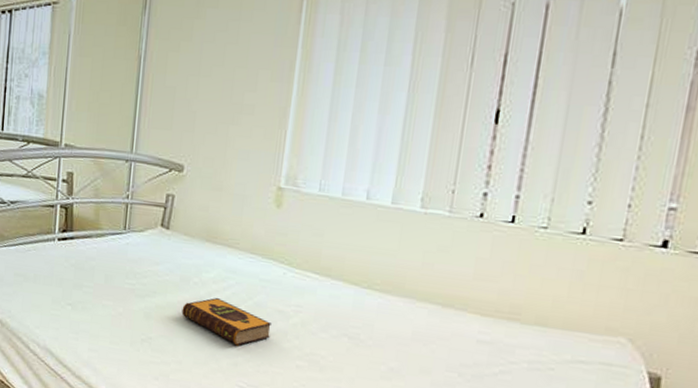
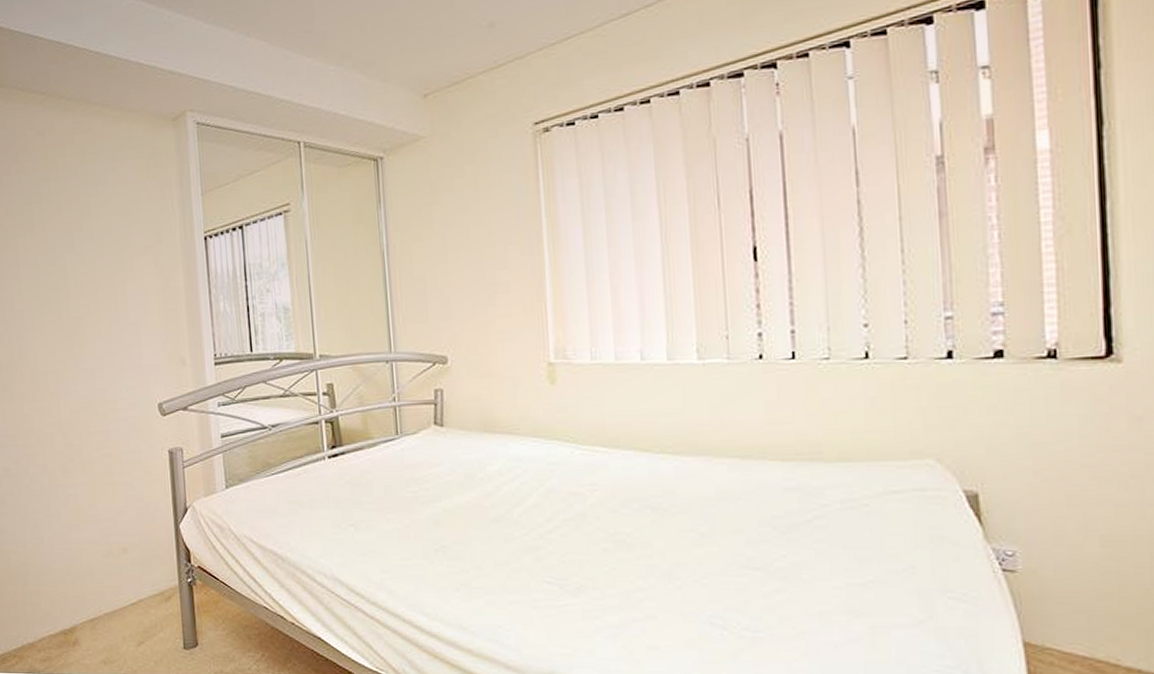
hardback book: present [181,297,271,346] -> none [471,490,569,539]

